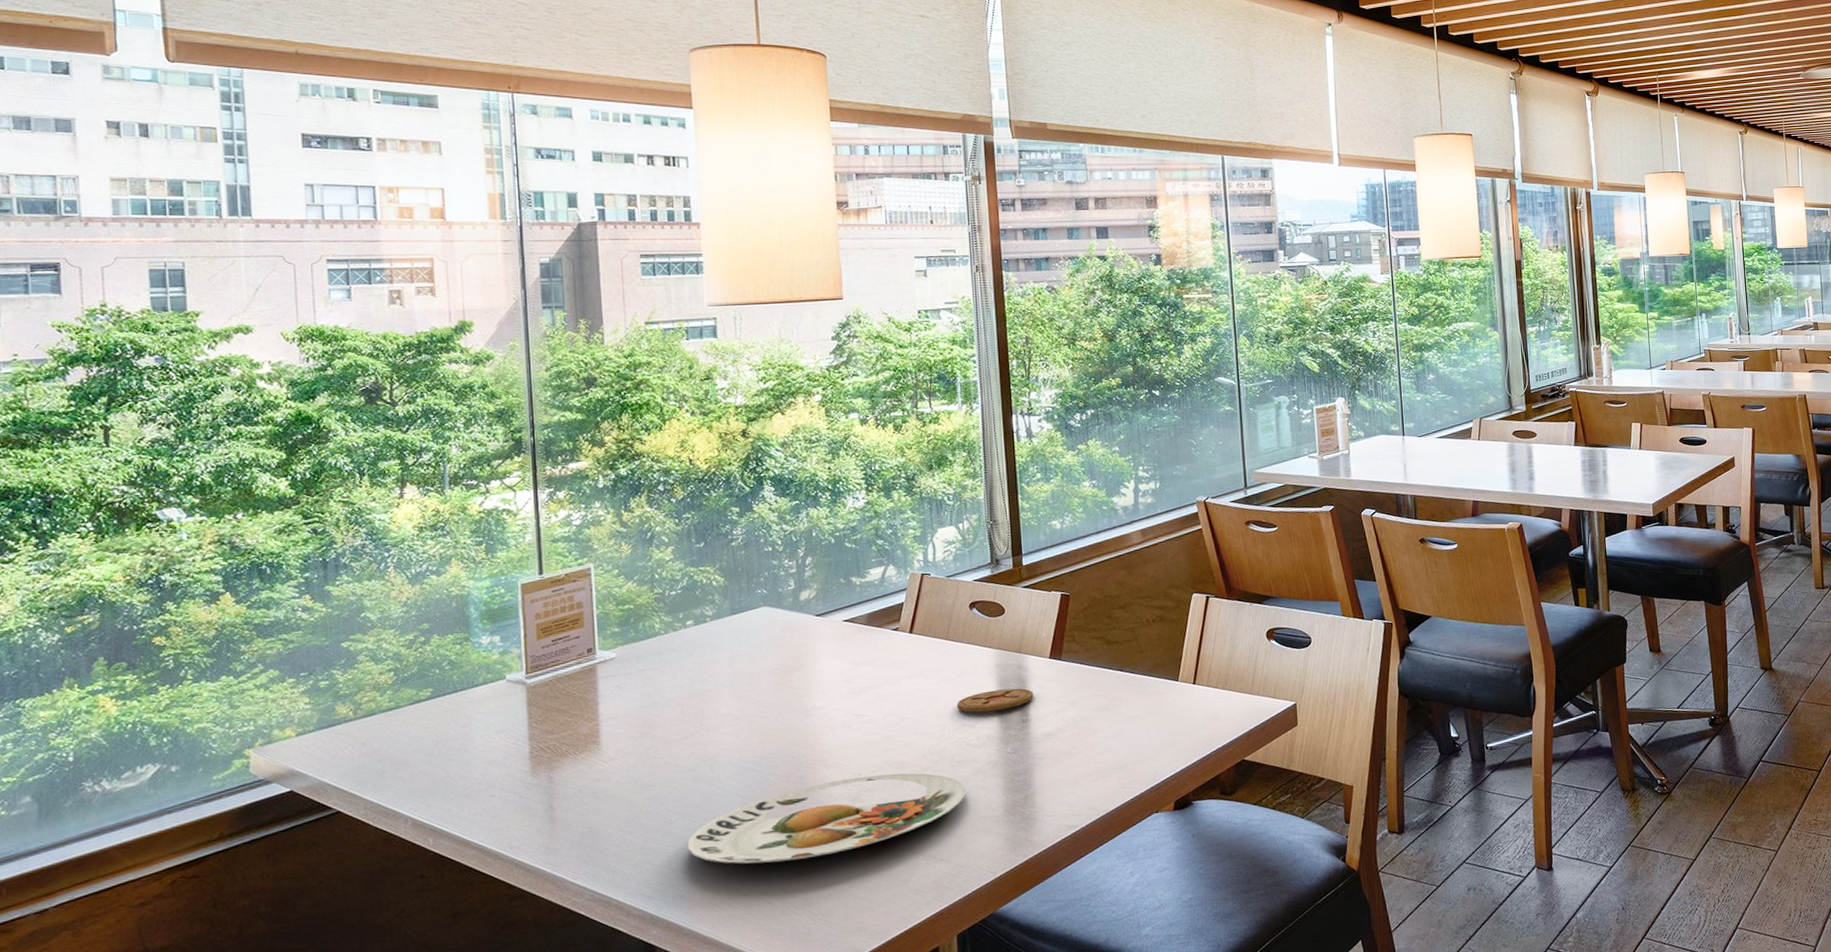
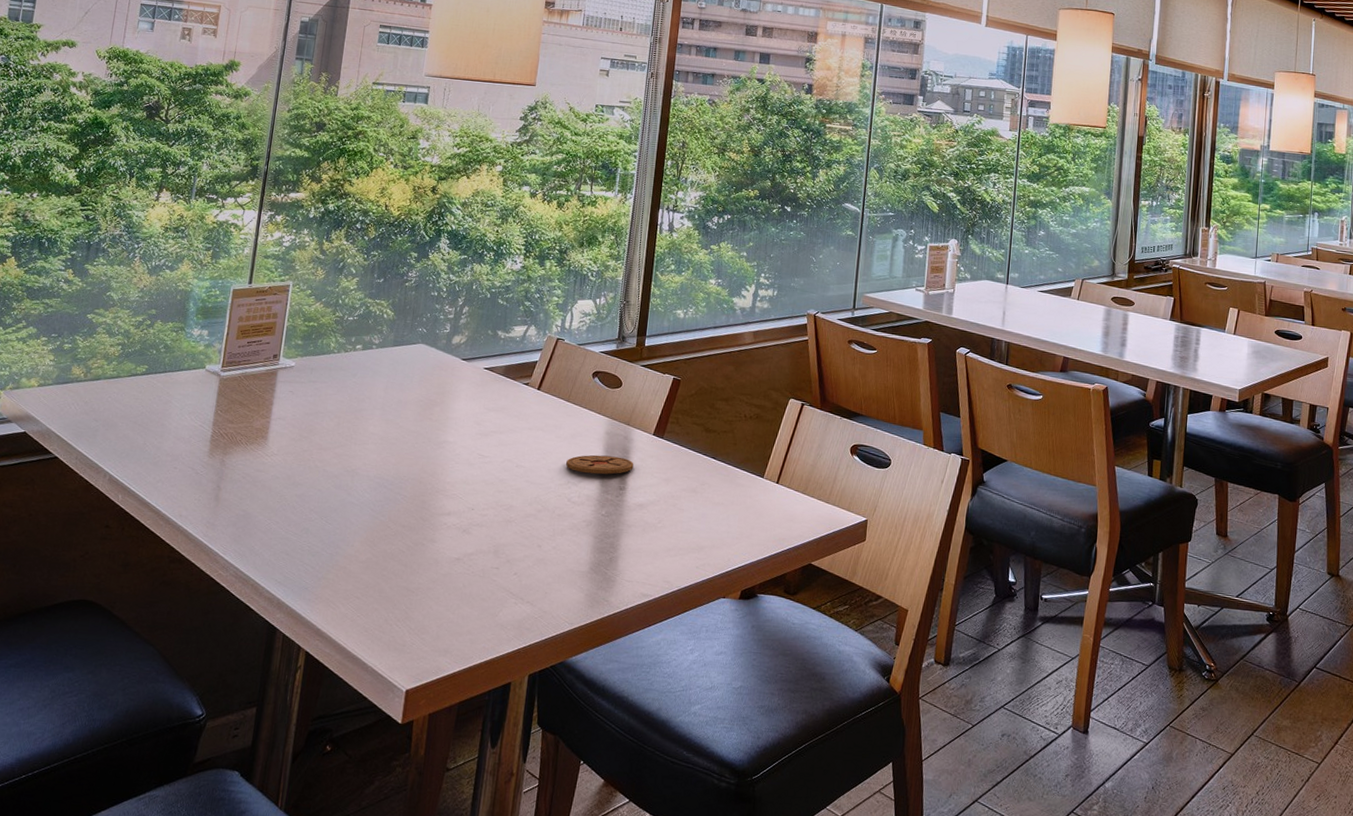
plate: present [687,773,966,864] -> none [319,510,560,577]

